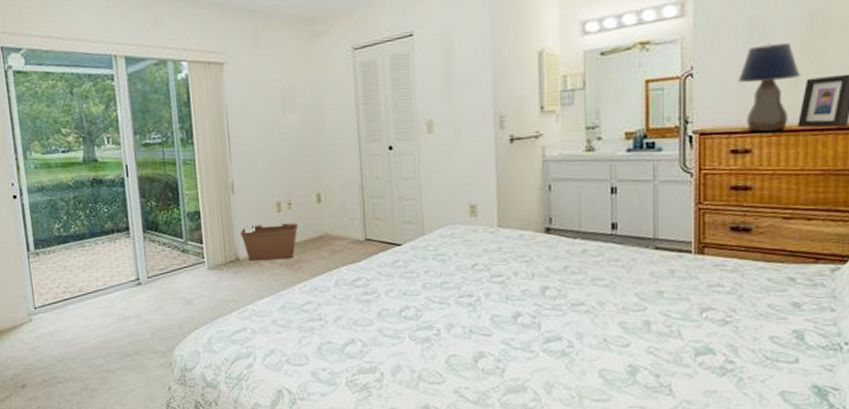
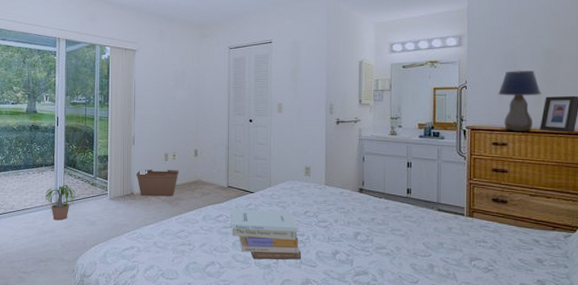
potted plant: none [120,254,166,302] -> present [42,185,78,221]
books: none [372,266,470,332] -> present [231,209,301,260]

